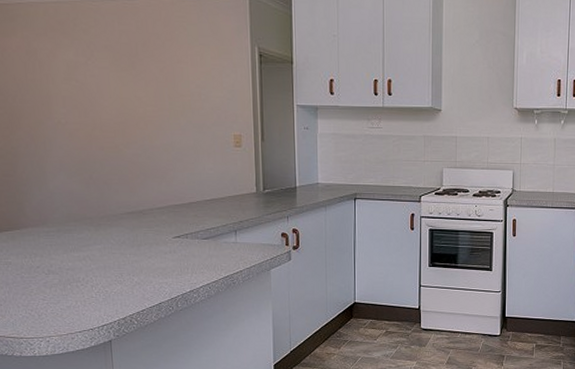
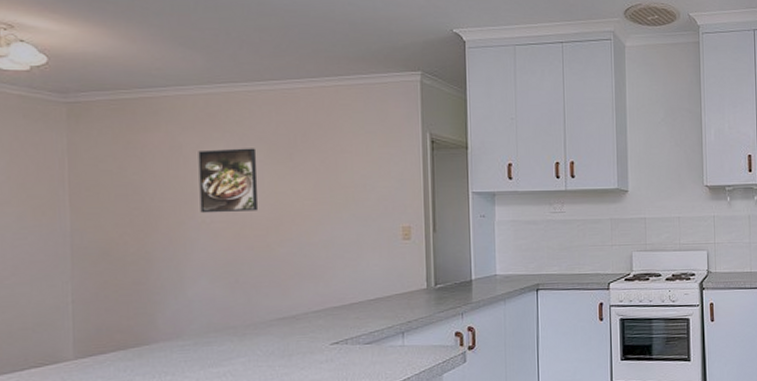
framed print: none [51,55,106,115] -> present [198,148,259,213]

